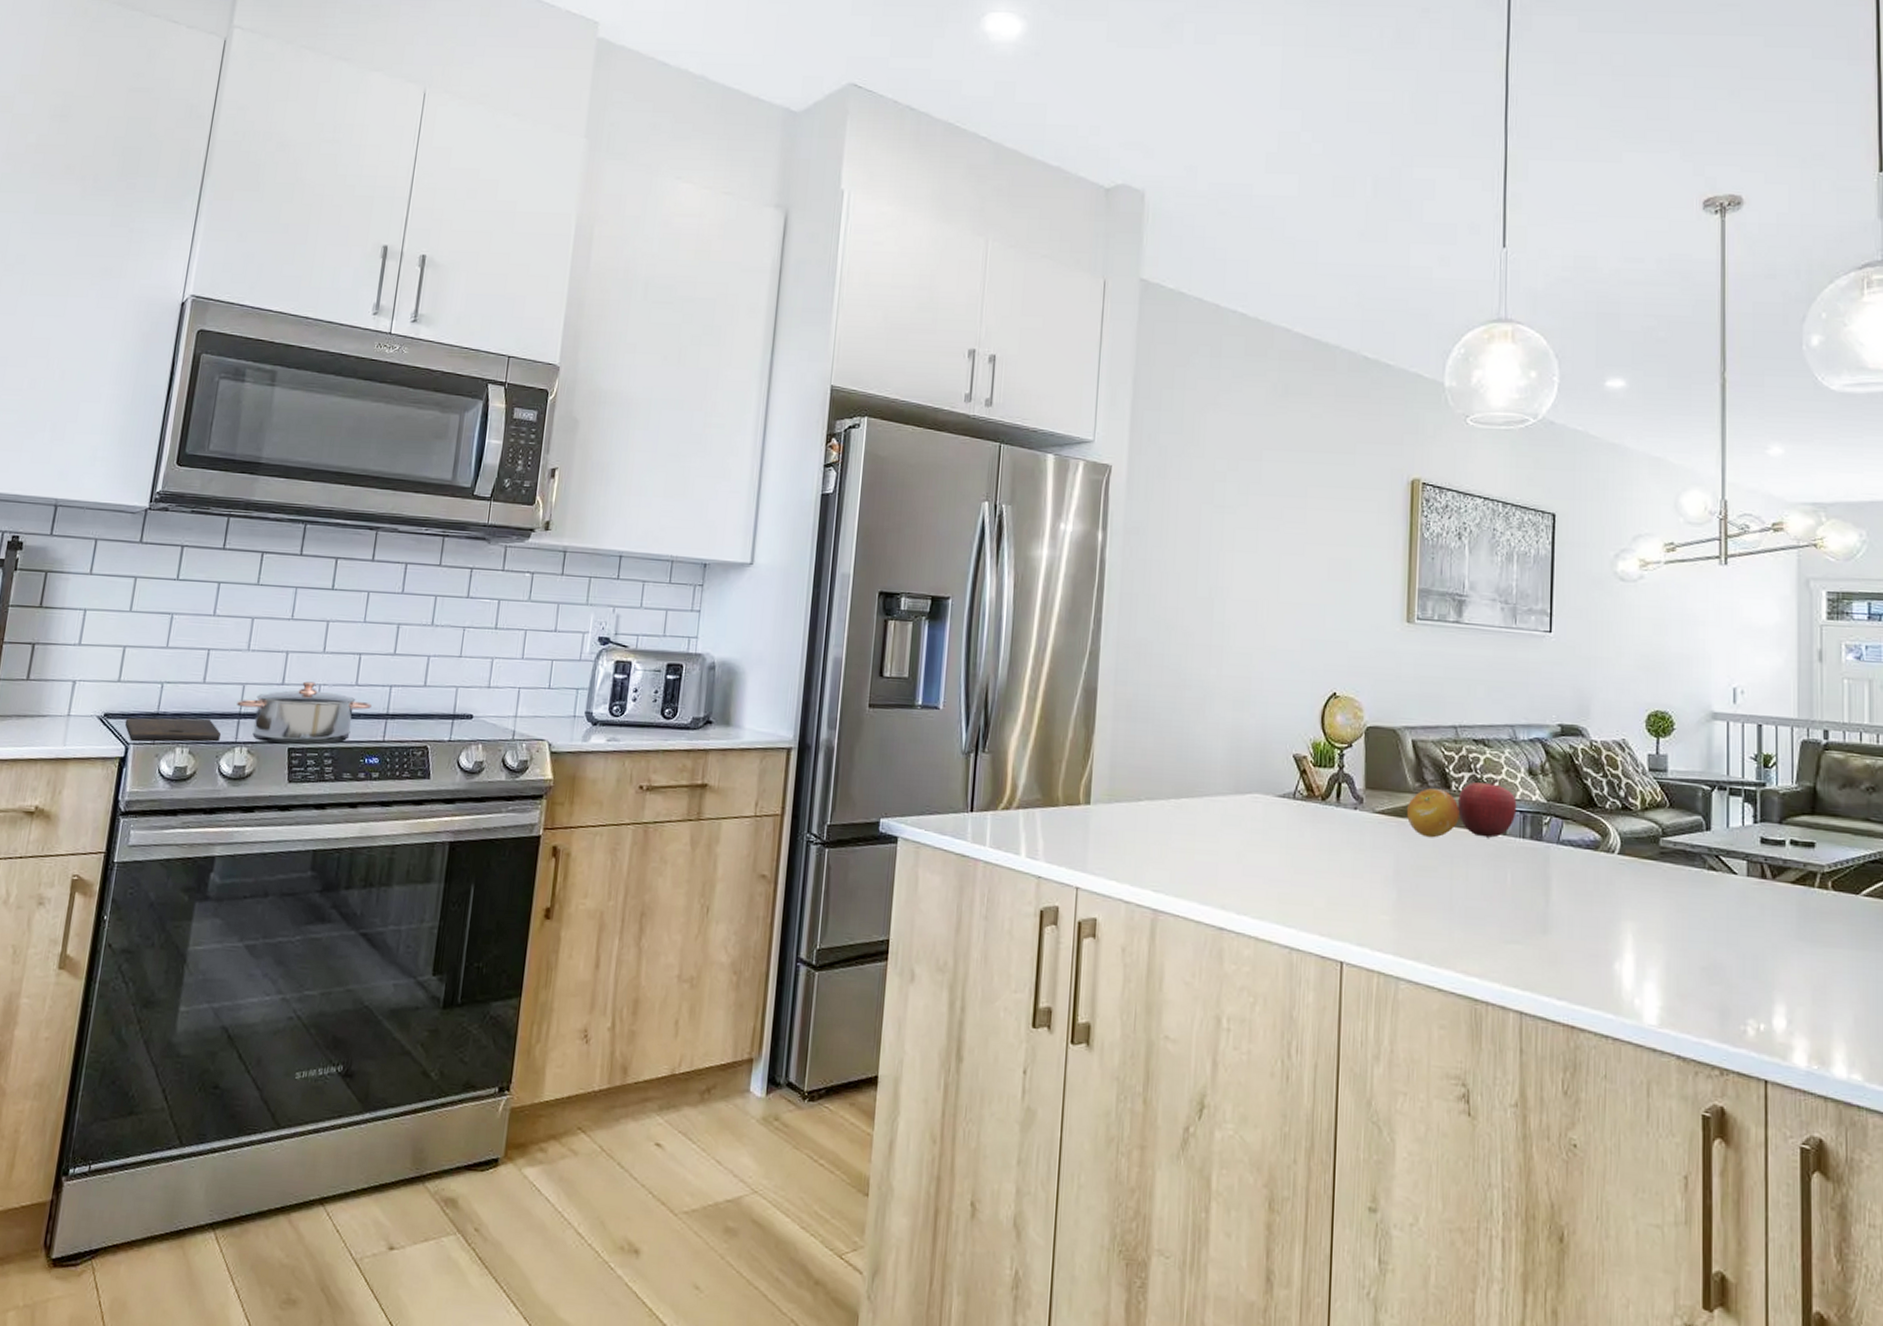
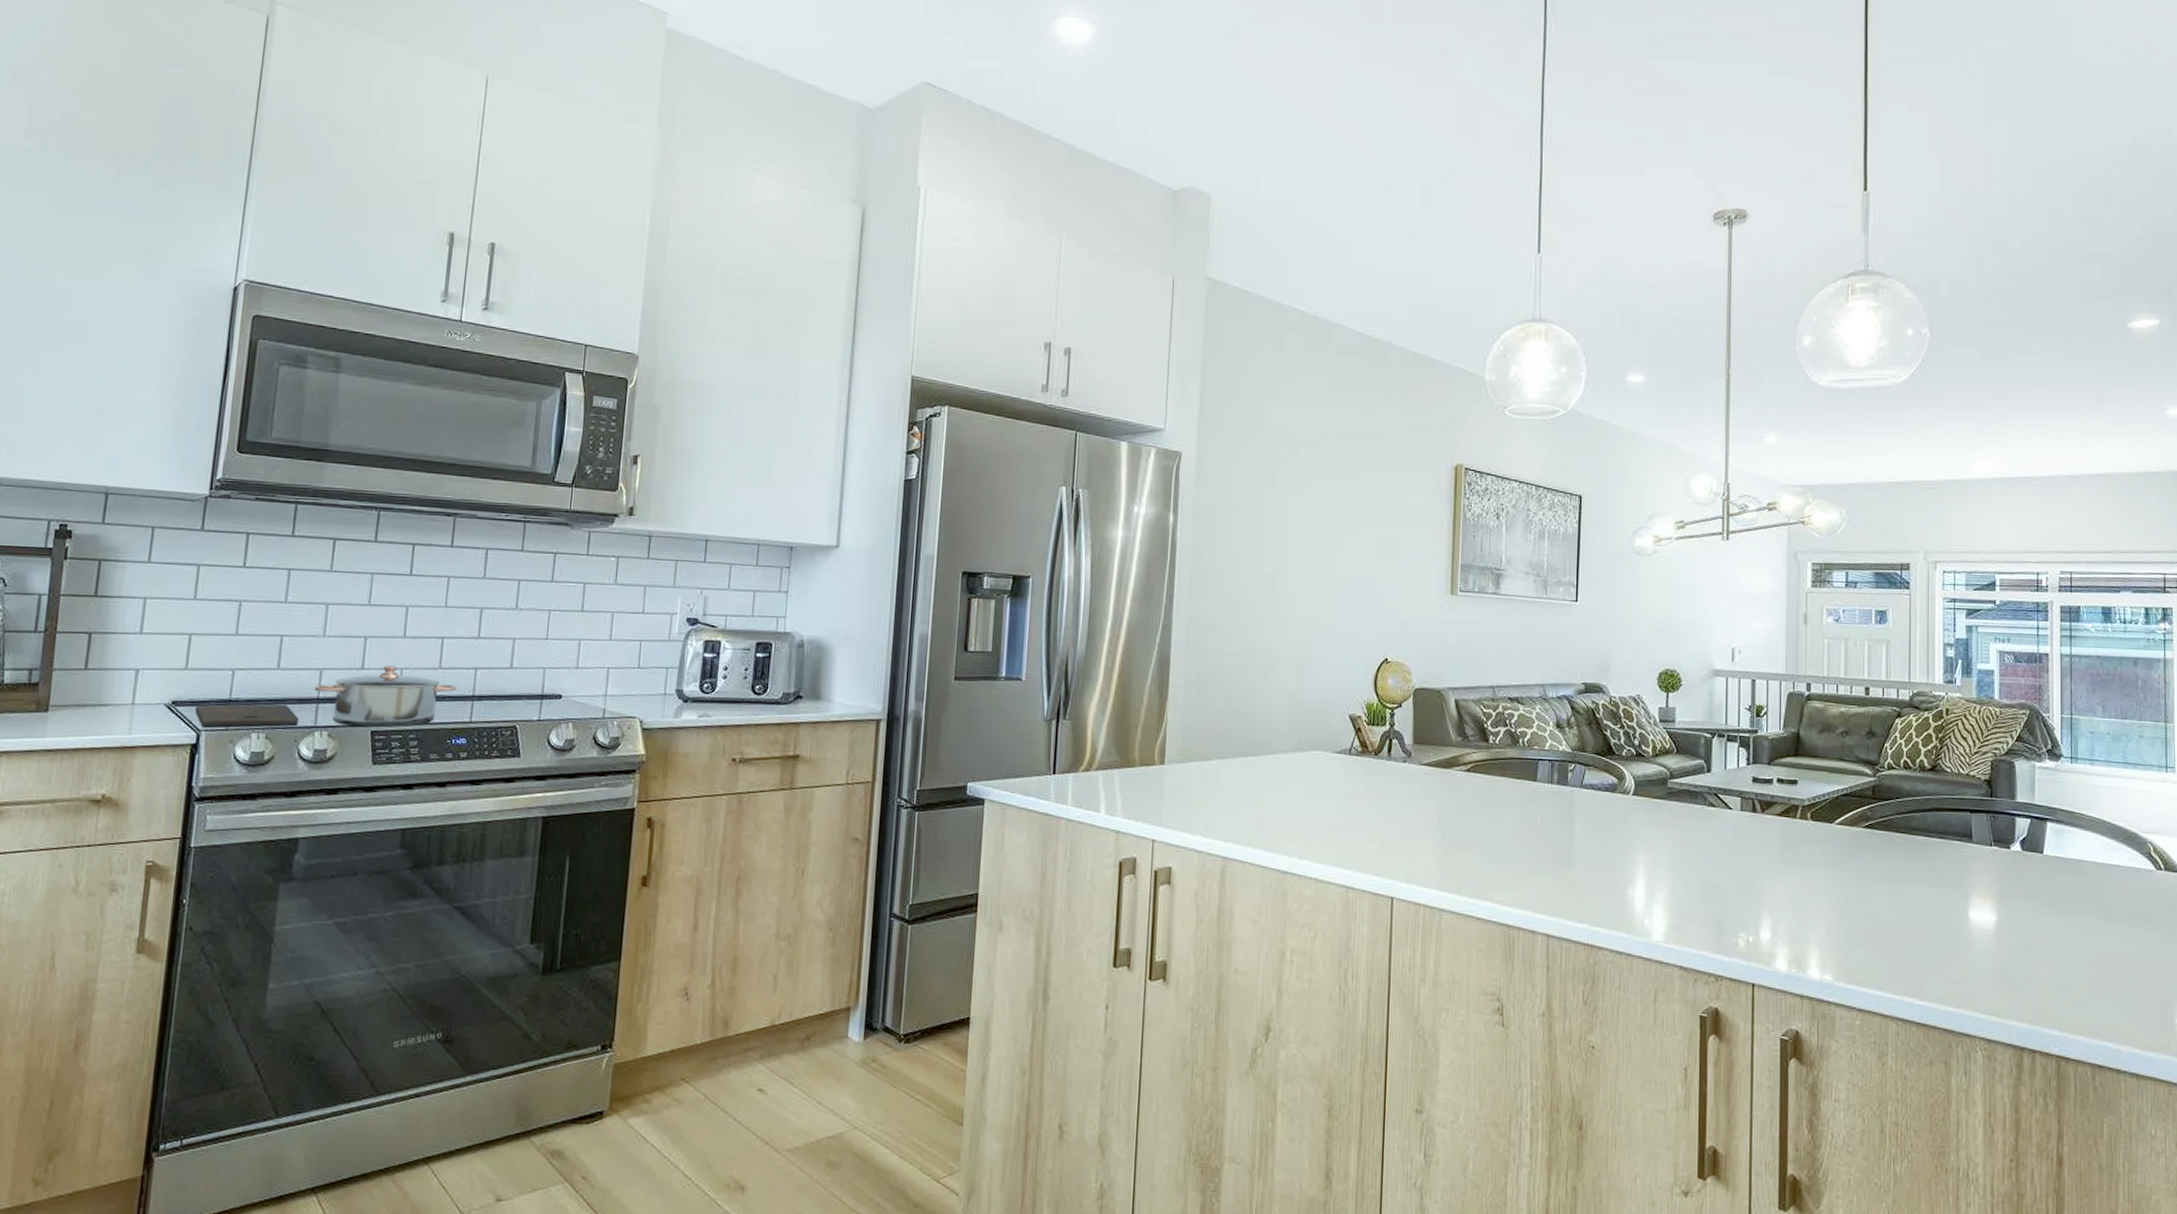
fruit: present [1407,788,1460,838] -> none [1450,742,1496,786]
fruit: present [1458,778,1517,838] -> none [1495,731,1546,784]

